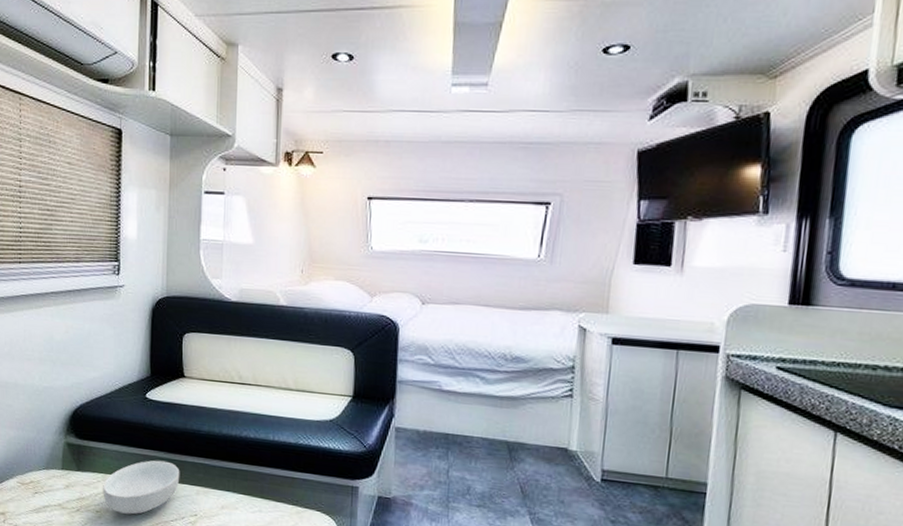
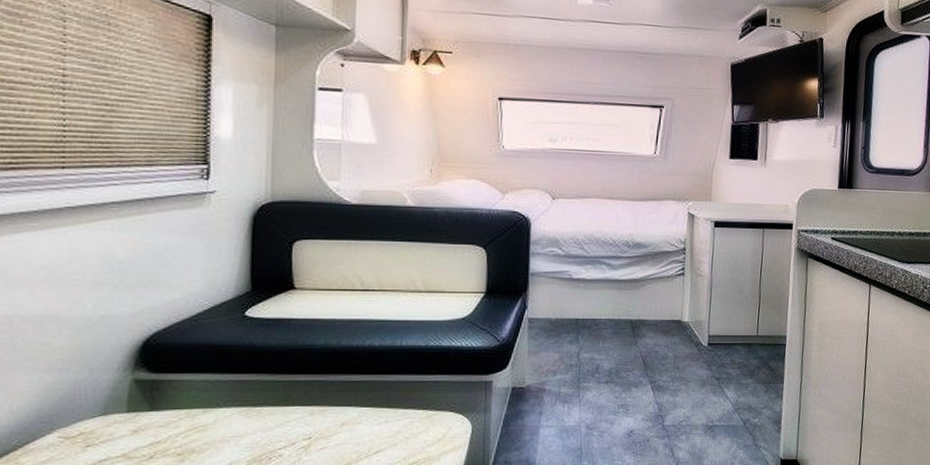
cereal bowl: present [103,460,180,515] -> none [187,384,290,451]

